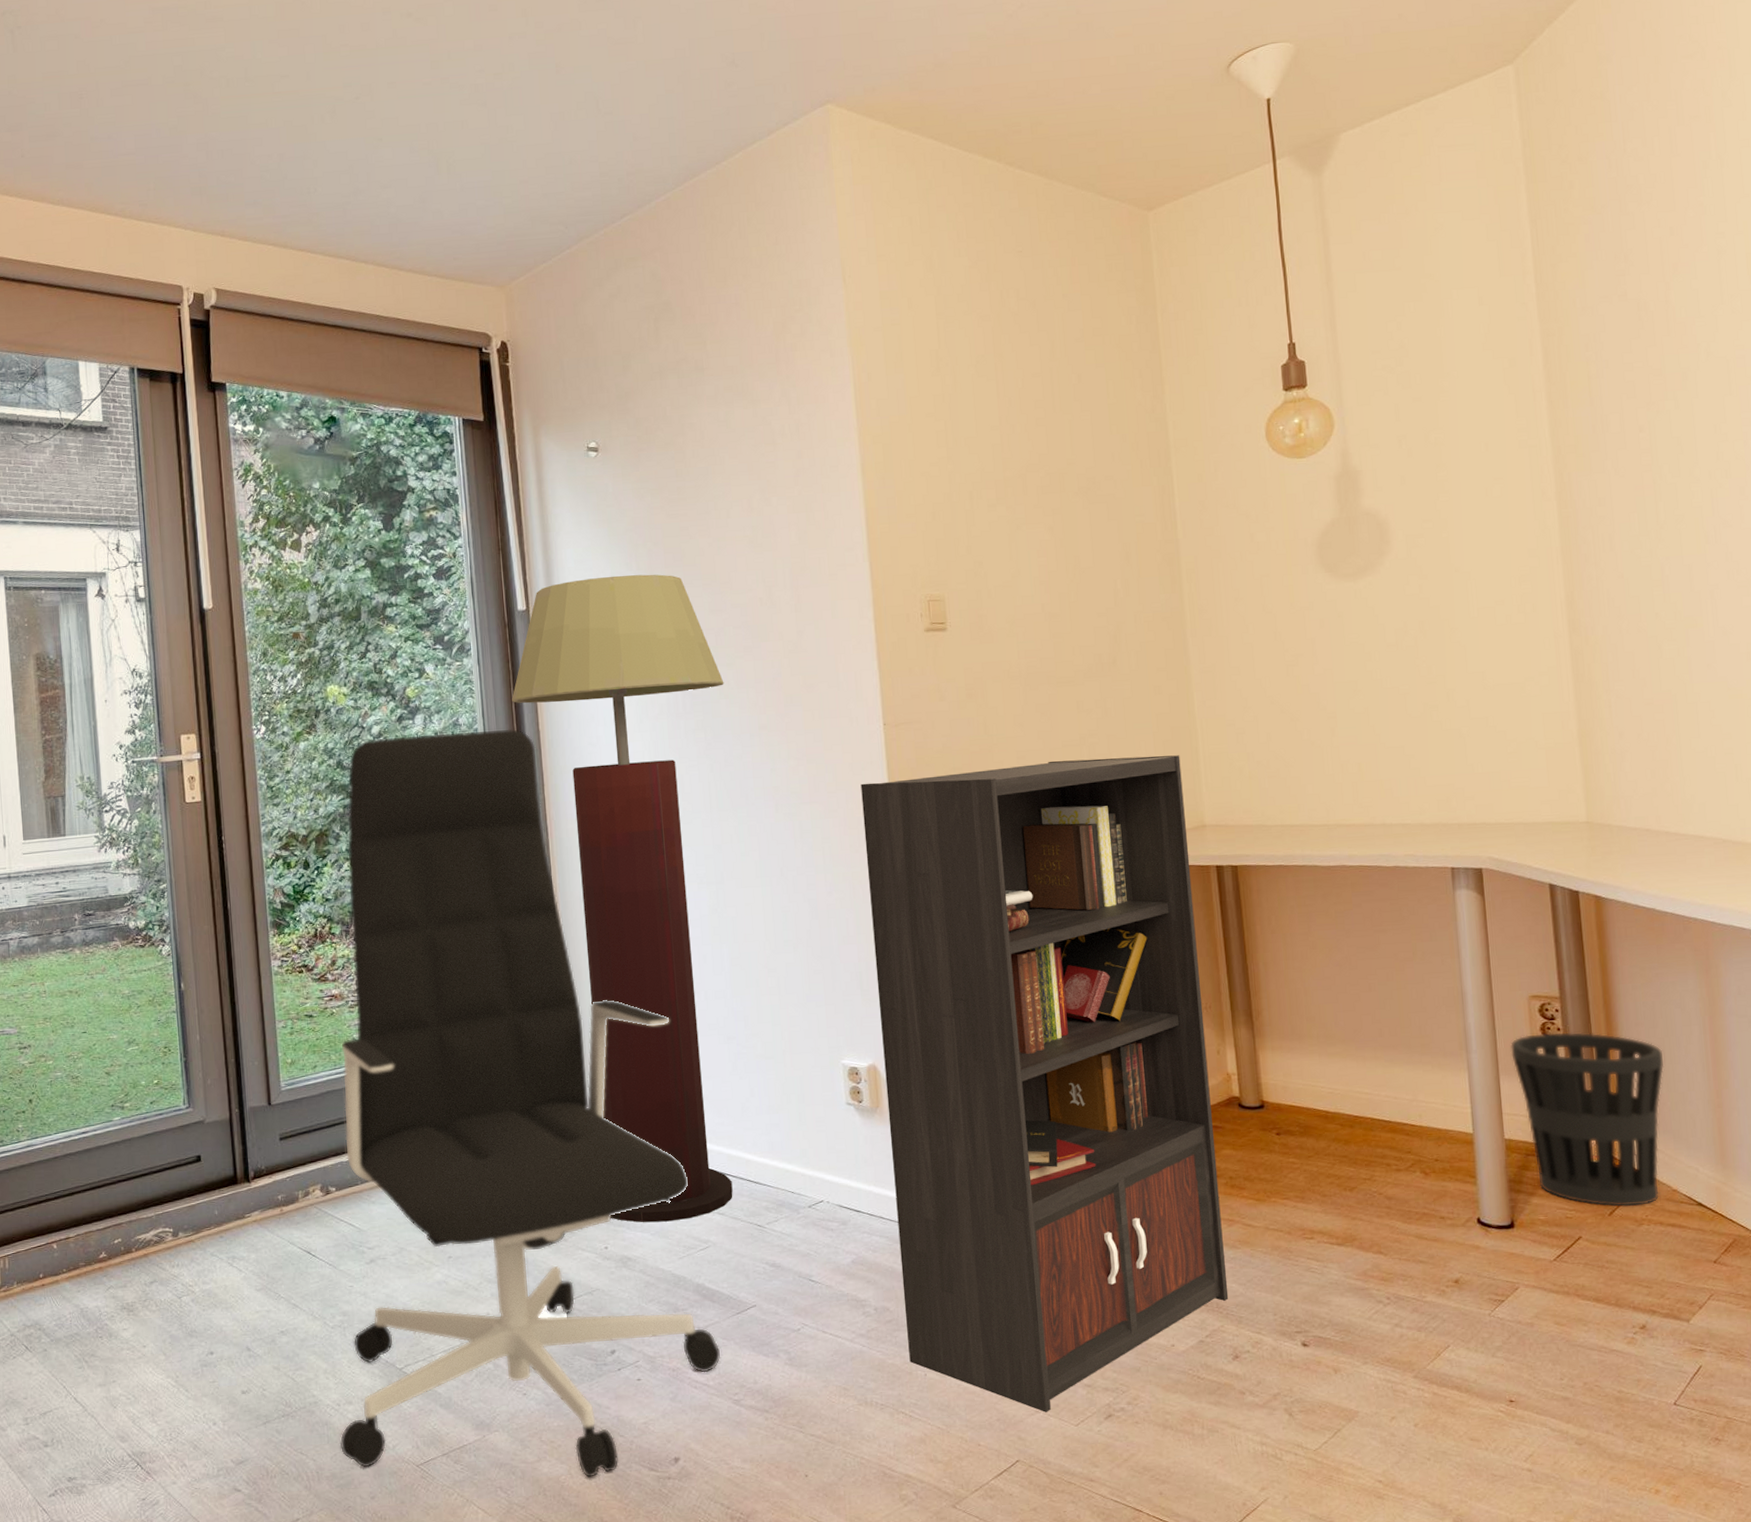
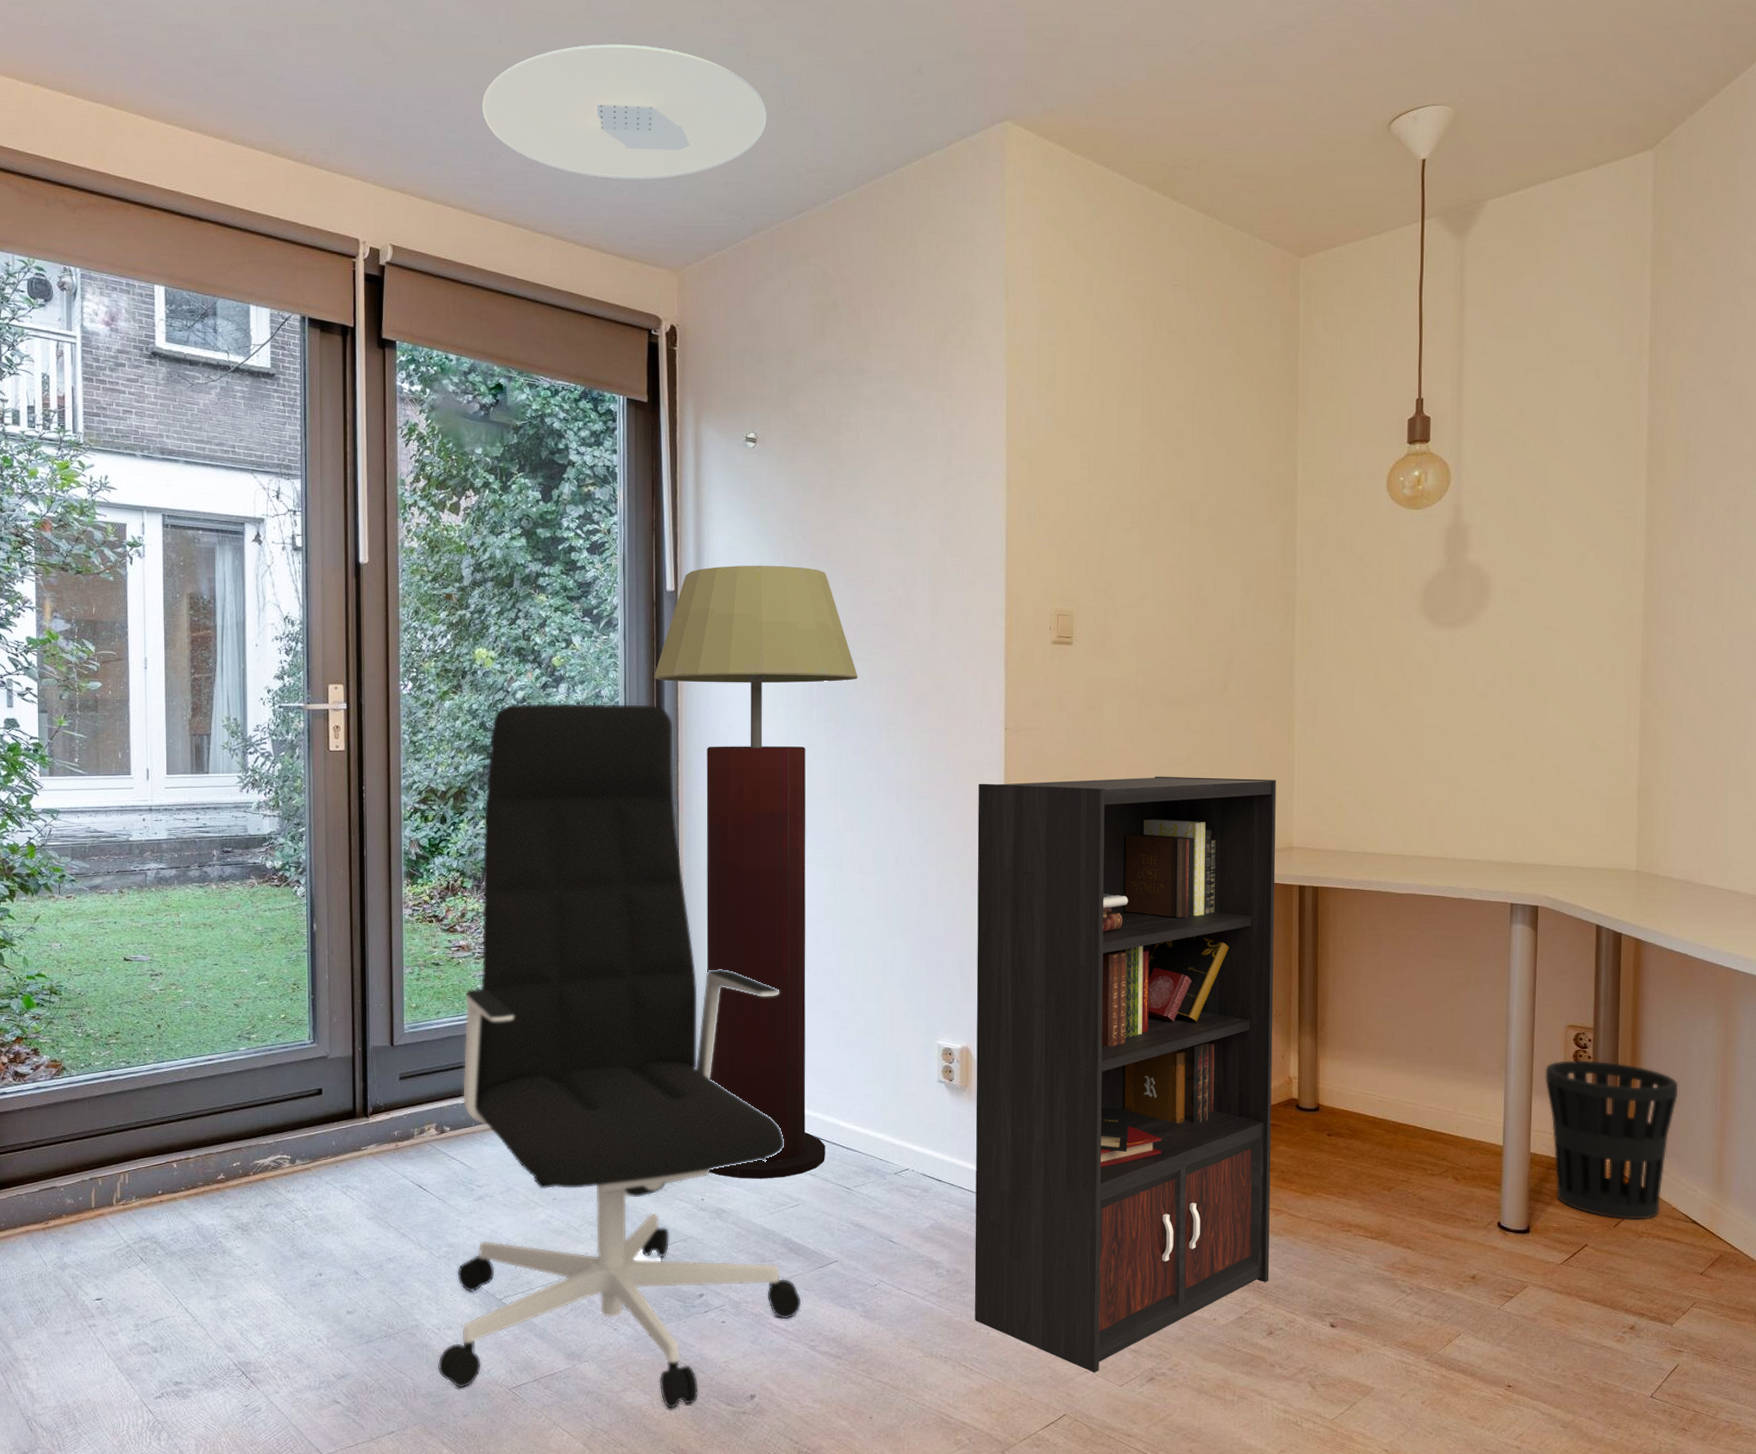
ceiling light: none [295,67,583,202] -> present [482,44,767,179]

